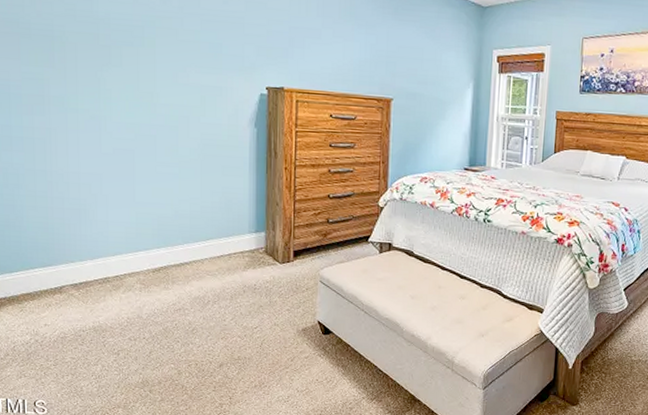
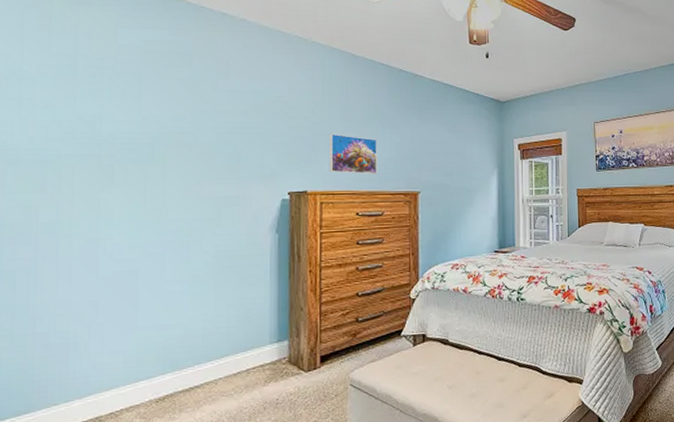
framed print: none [304,29,353,77] -> present [328,133,377,175]

